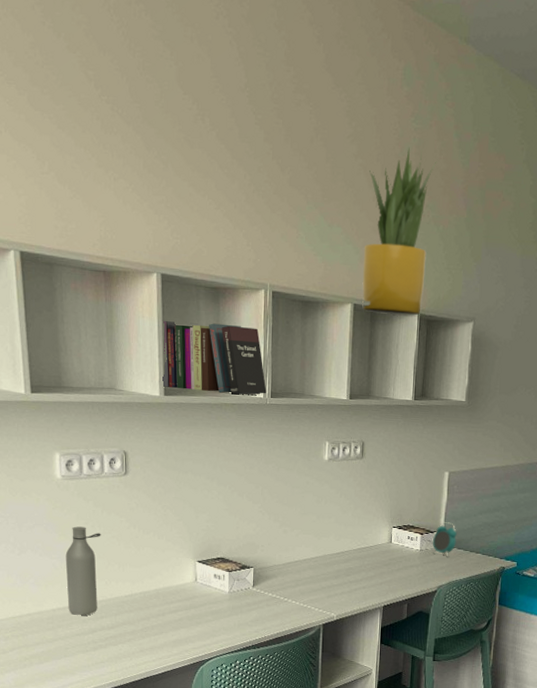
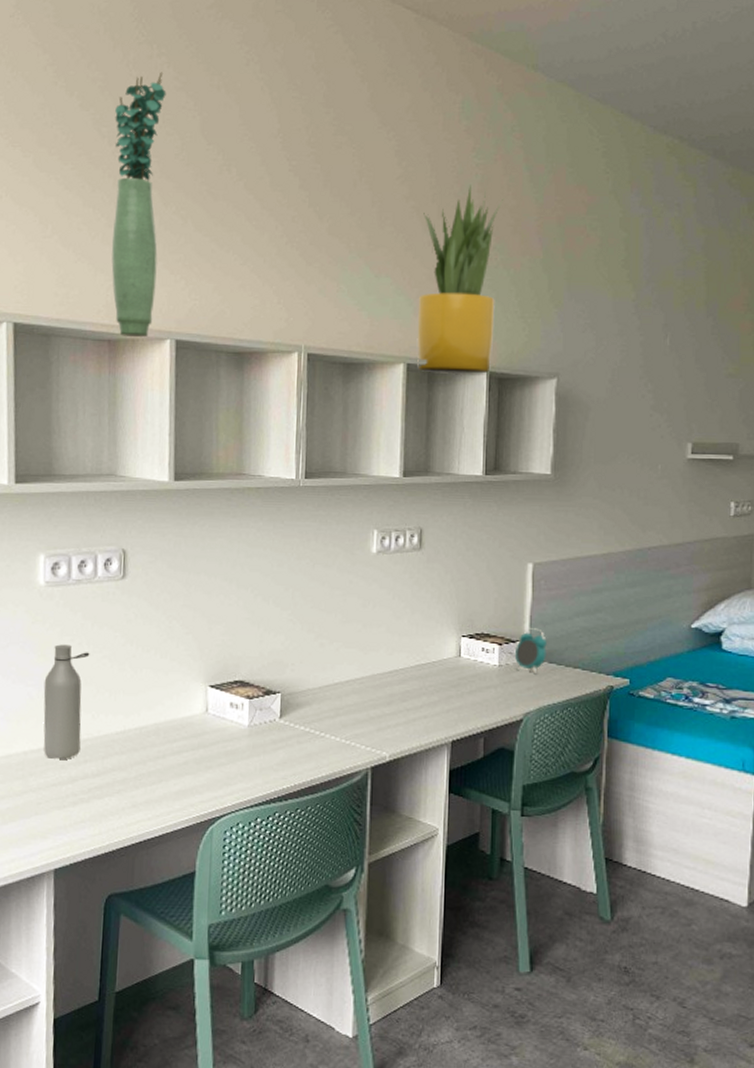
vase: none [100,19,145,270] -> present [111,72,166,338]
books: present [162,321,267,395] -> none [173,393,300,477]

